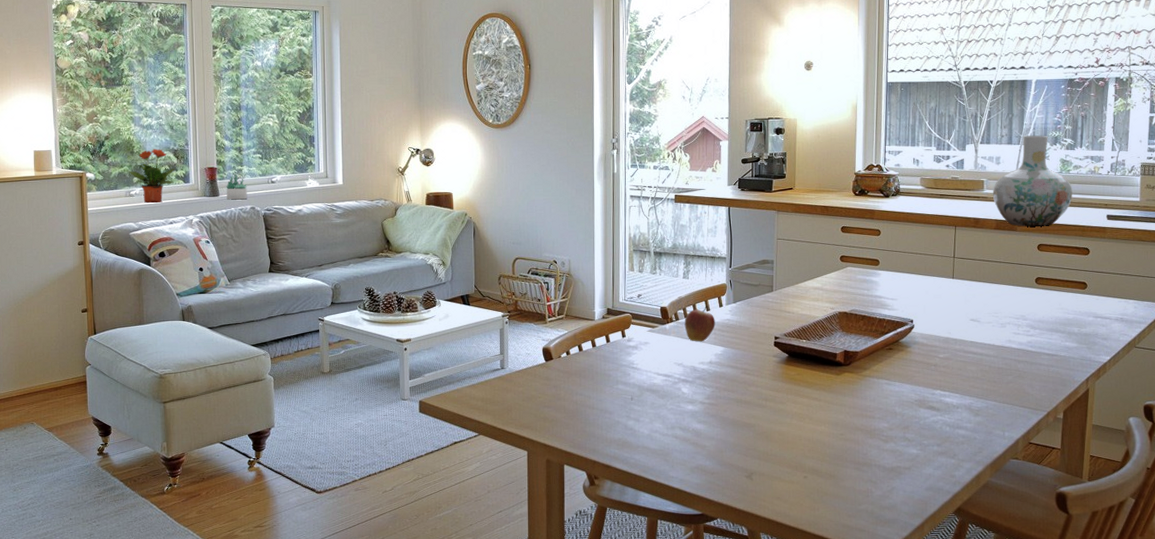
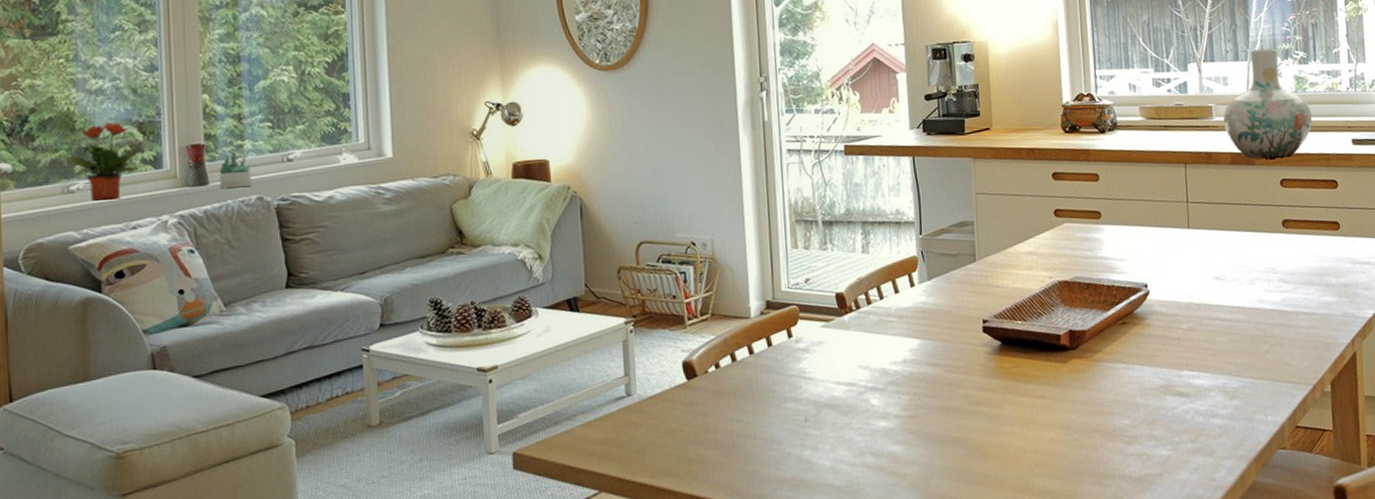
fruit: present [684,305,715,342] -> none [867,286,907,335]

